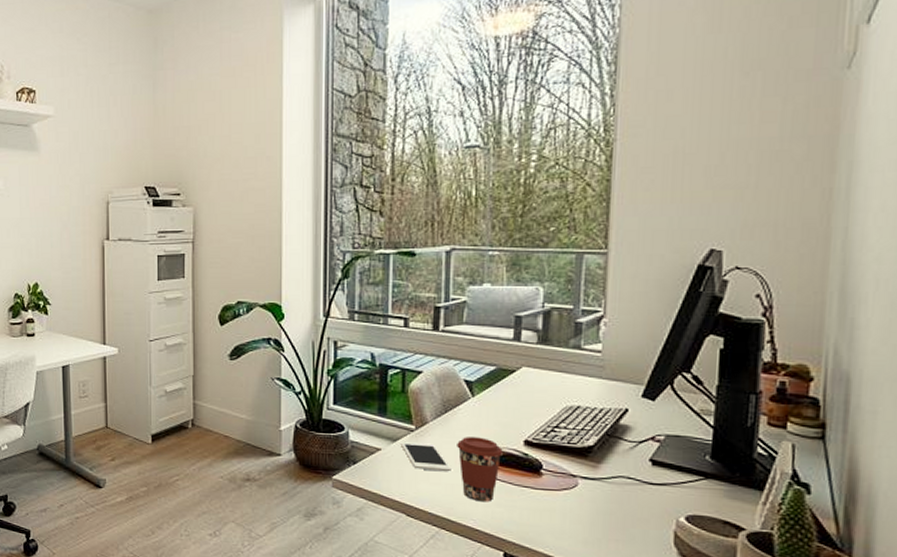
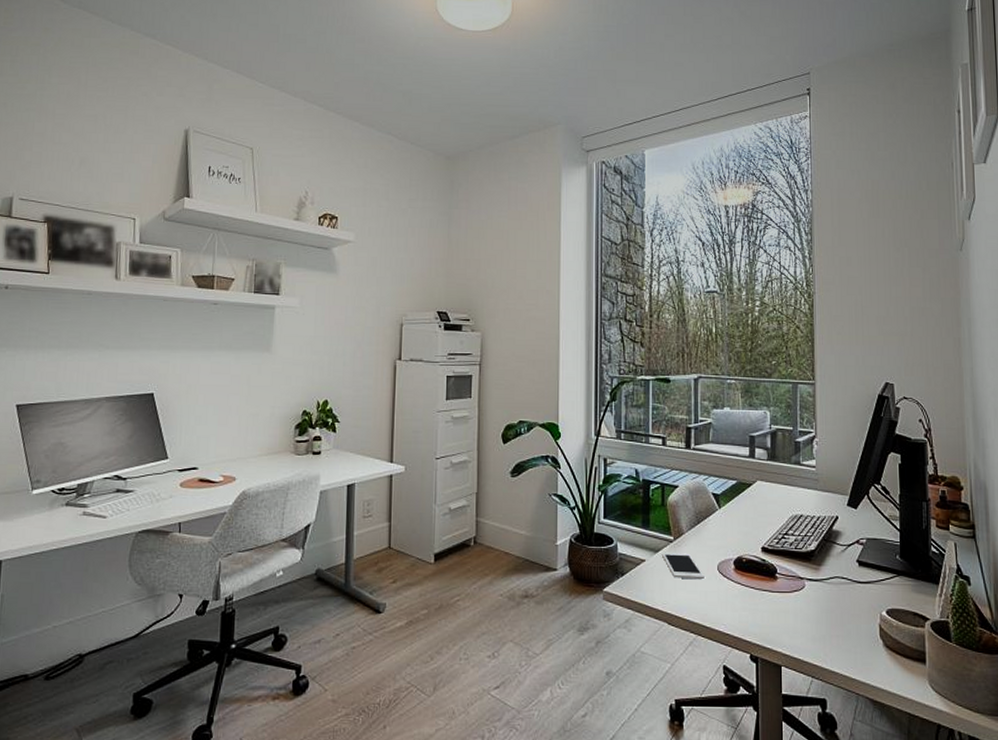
coffee cup: present [457,437,503,502] -> none [708,546,745,607]

